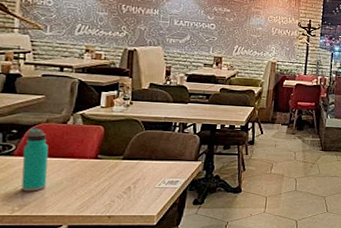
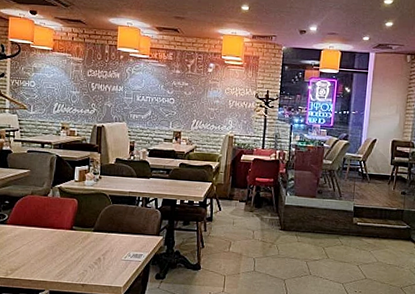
water bottle: present [21,128,49,192] -> none [13,199,33,258]

